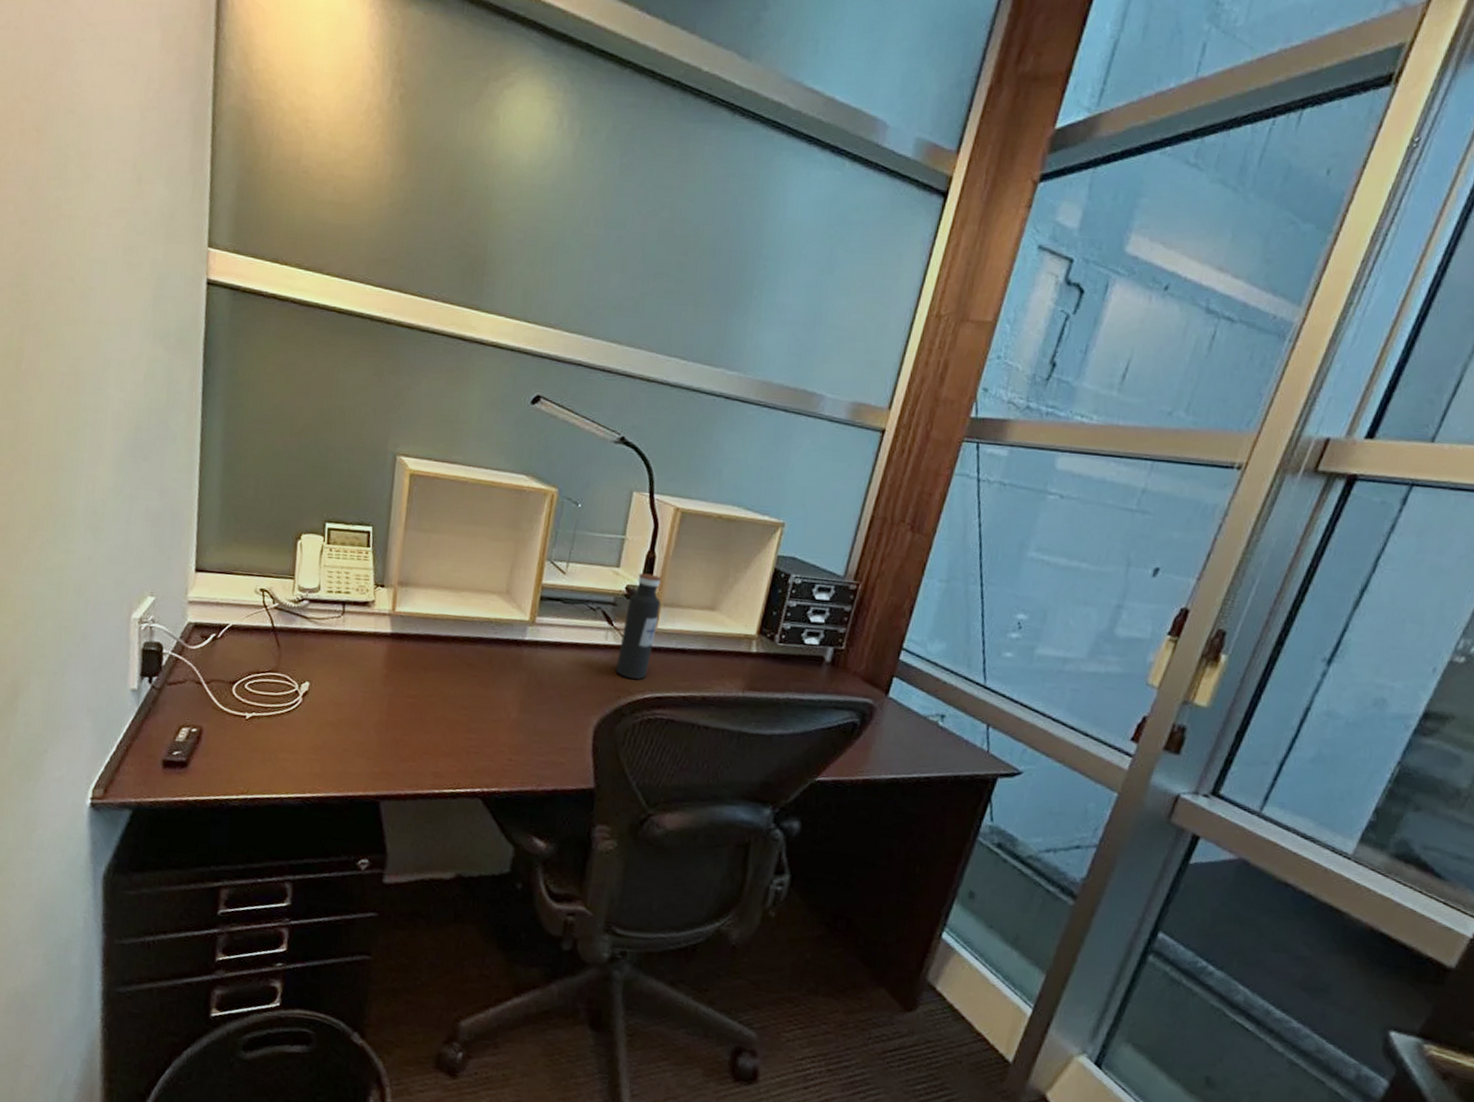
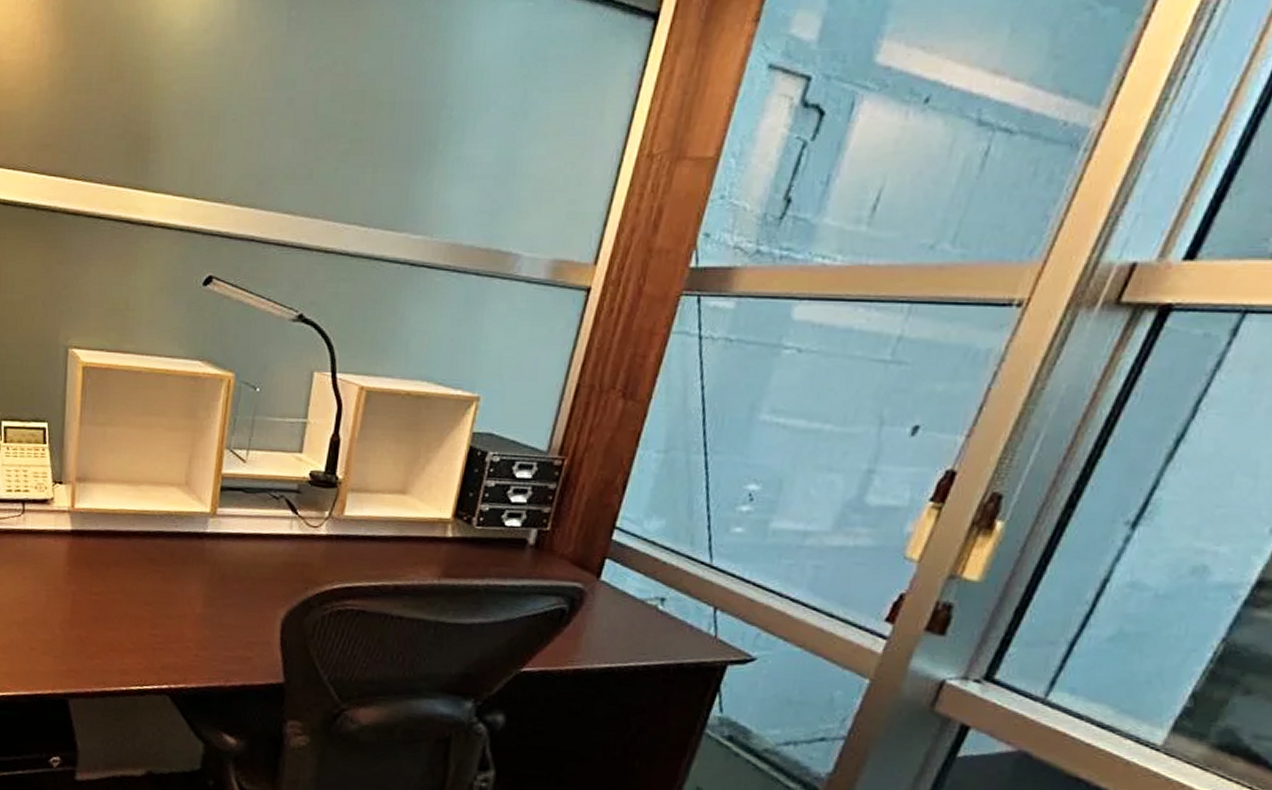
water bottle: present [615,572,661,679] -> none [302,457,348,569]

